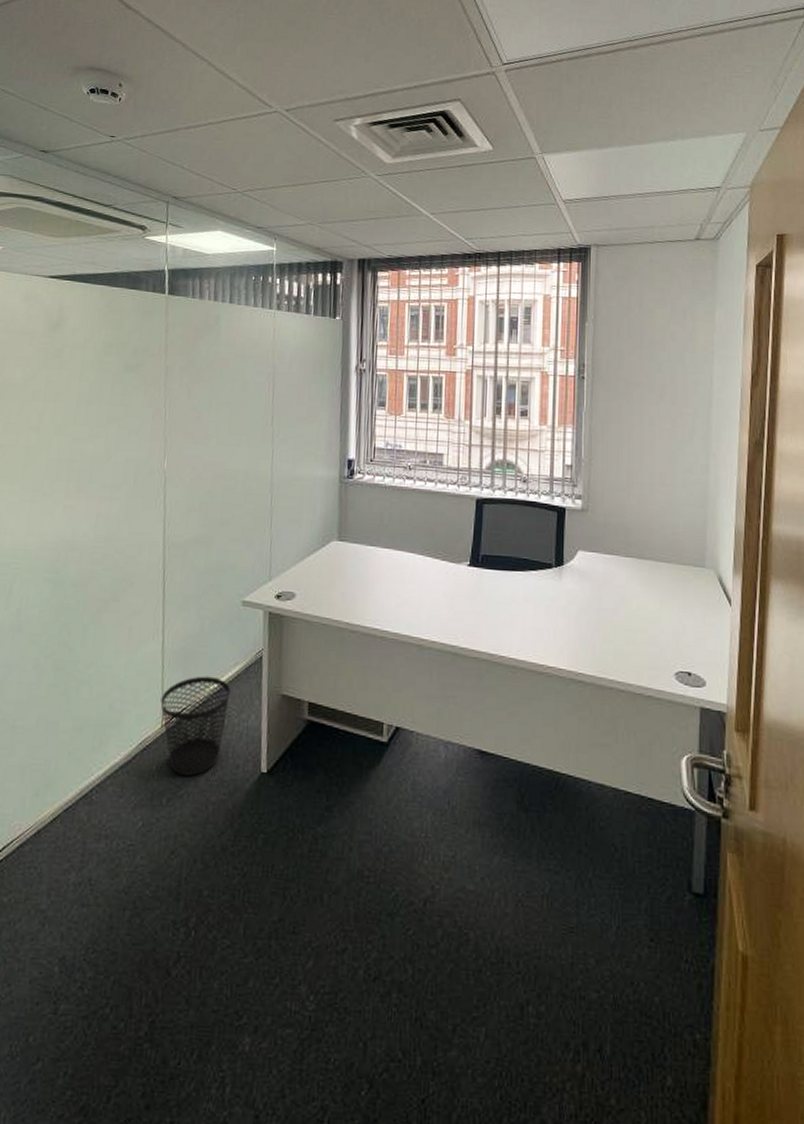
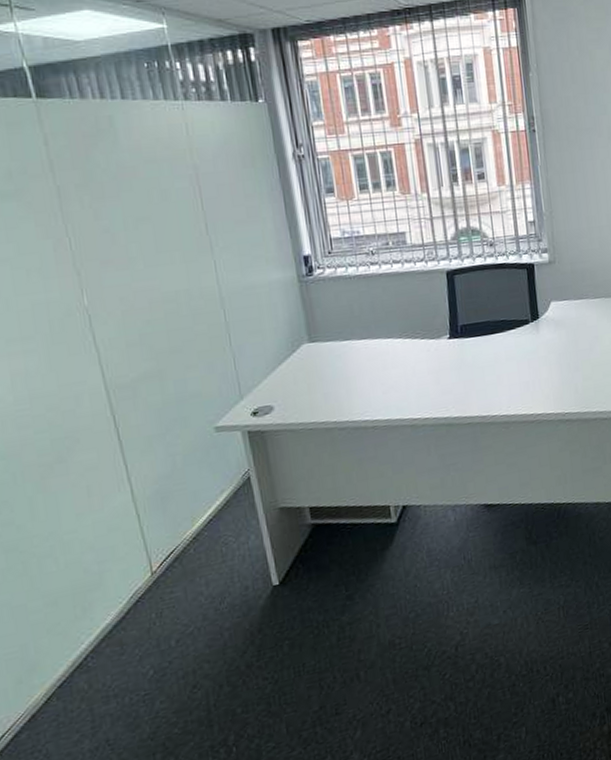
wastebasket: present [160,676,231,776] -> none [144,510,225,614]

